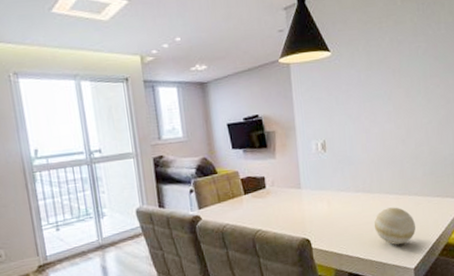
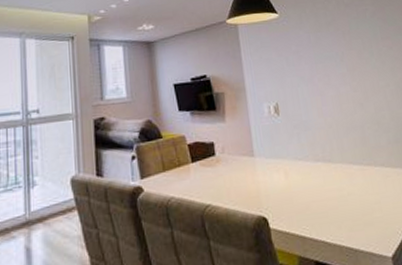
decorative ball: present [374,207,416,245] -> none [339,179,388,227]

